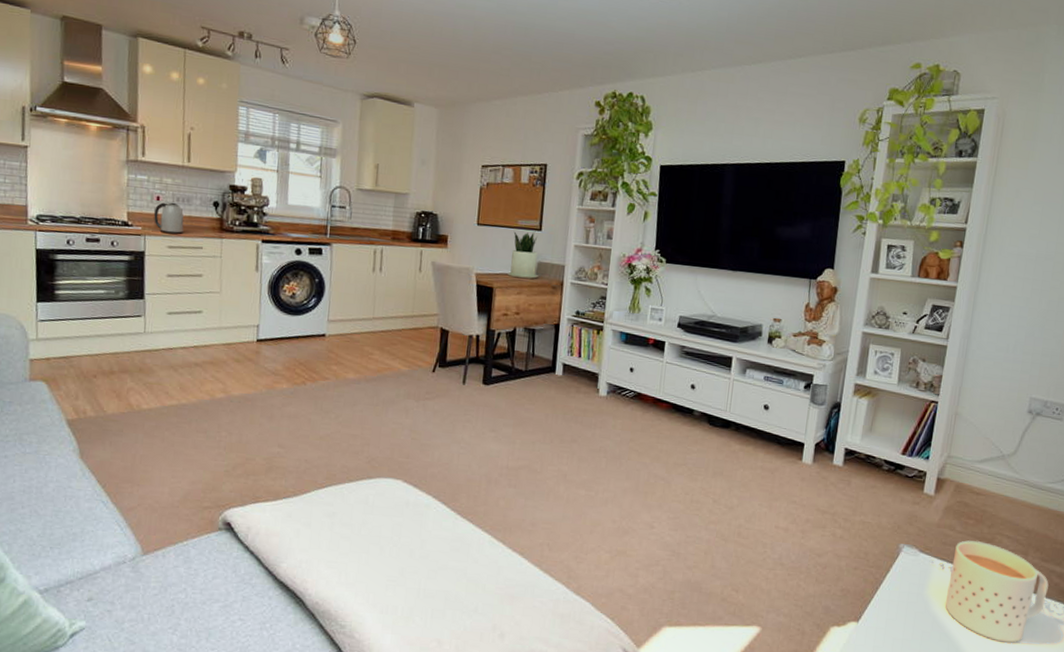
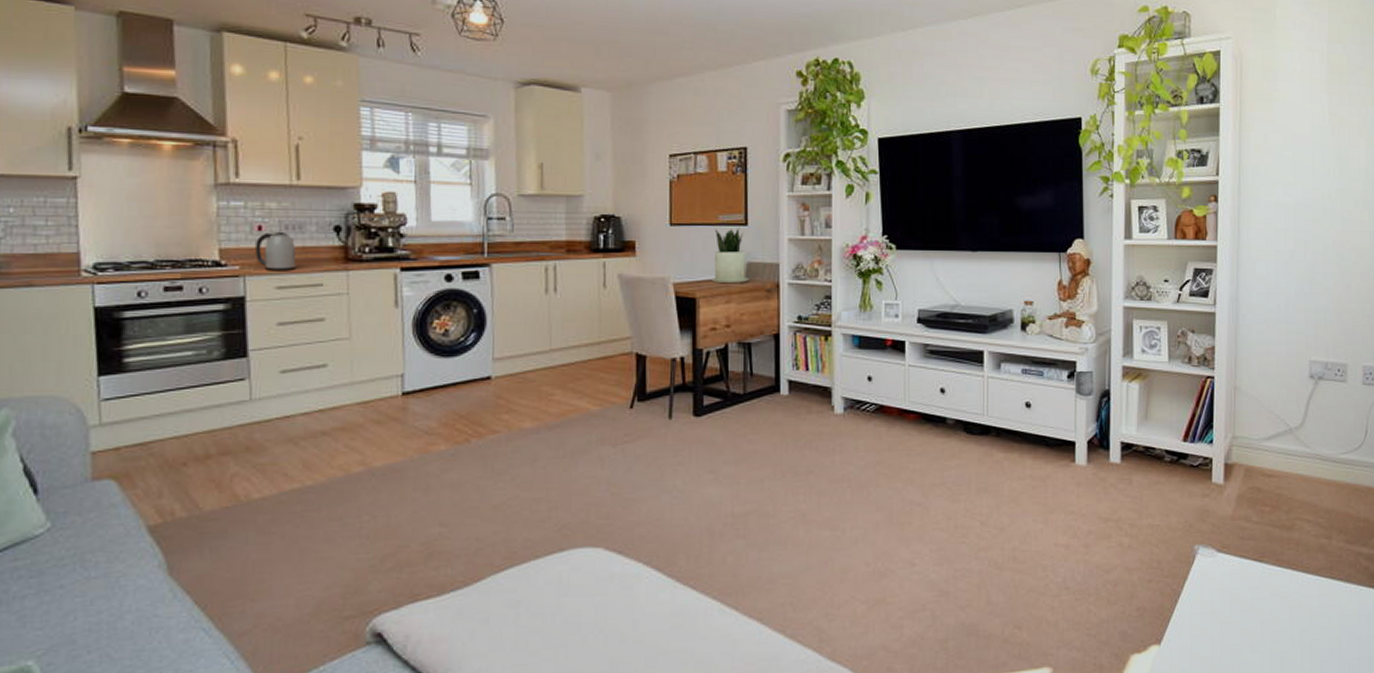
mug: present [944,540,1049,643] -> none [1251,530,1358,644]

